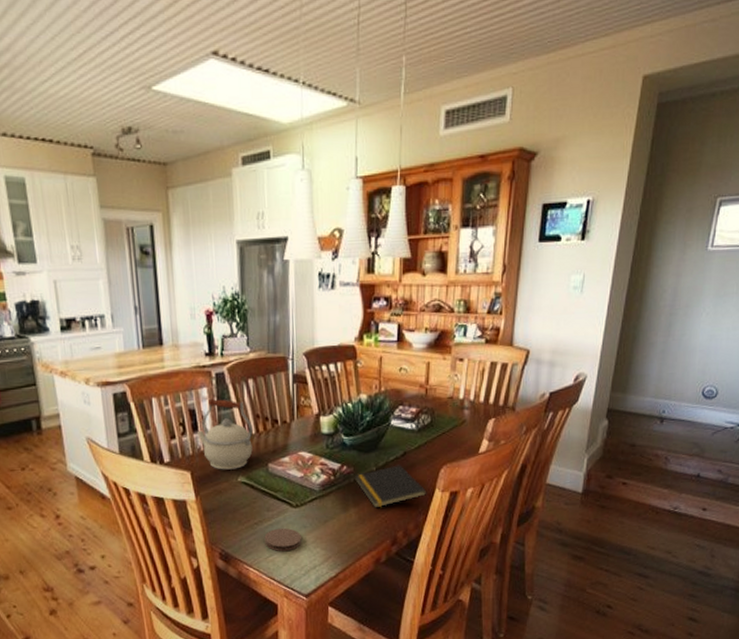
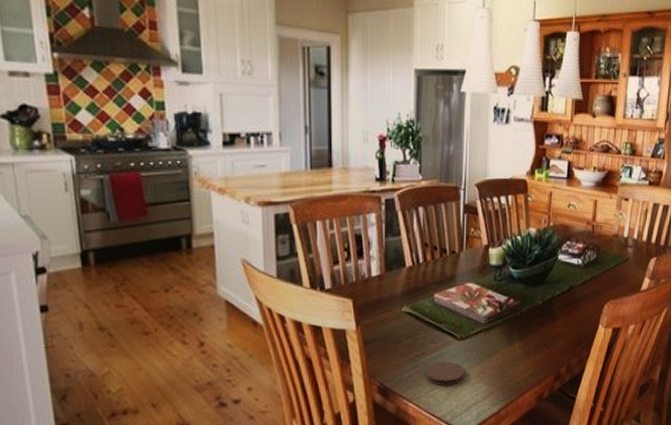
kettle: present [198,398,253,470] -> none [363,224,420,299]
notepad: present [355,464,427,508] -> none [521,299,591,343]

